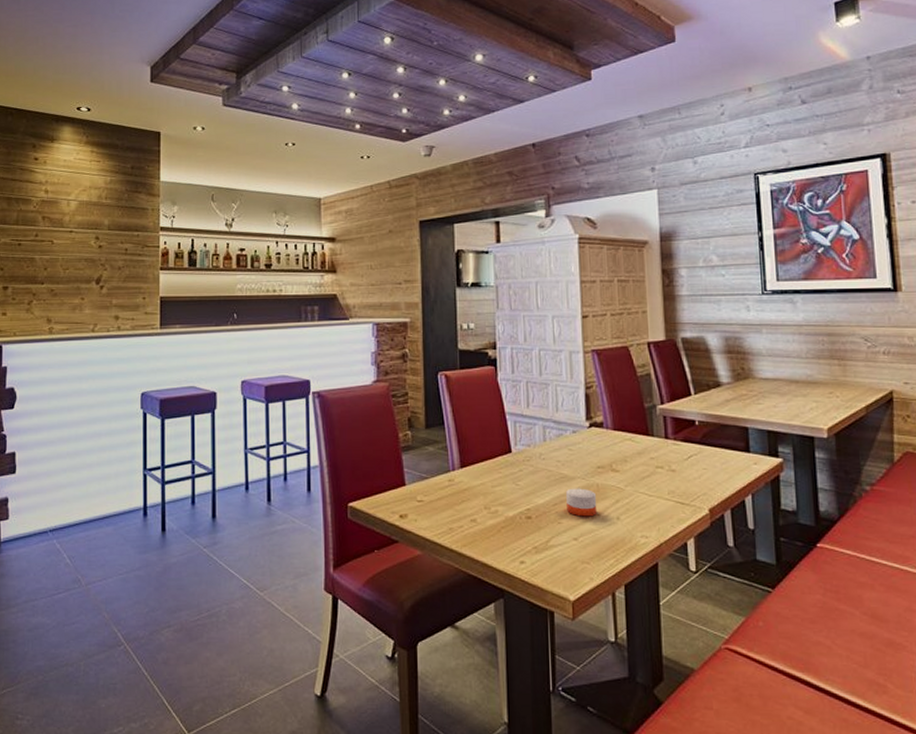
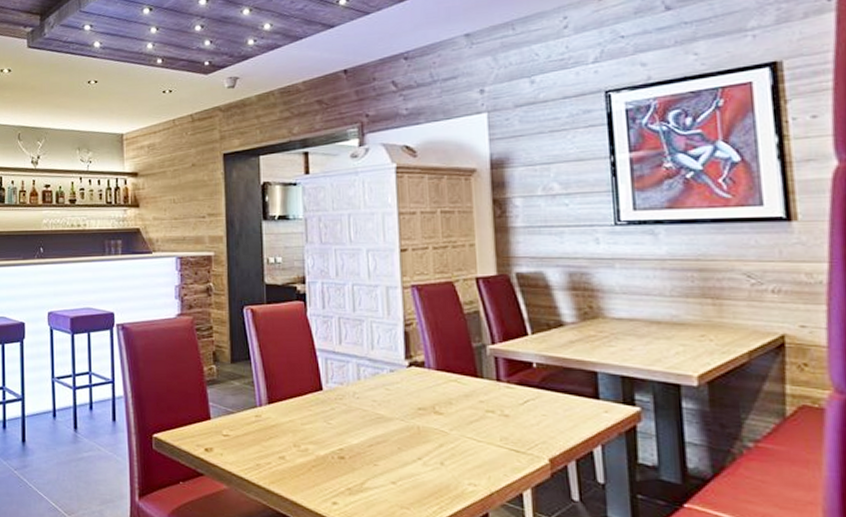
candle: present [566,488,598,517] -> none [383,429,418,461]

